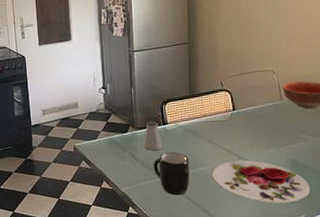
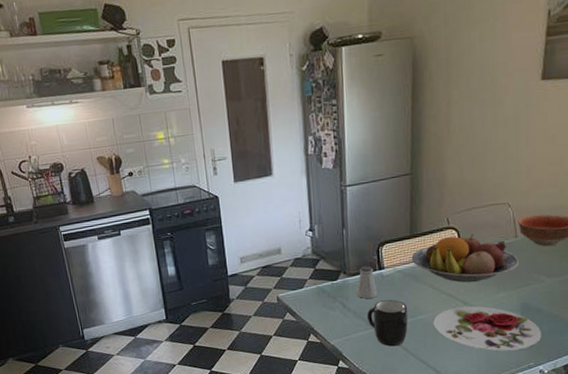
fruit bowl: none [191,96,285,139] -> present [411,234,519,283]

